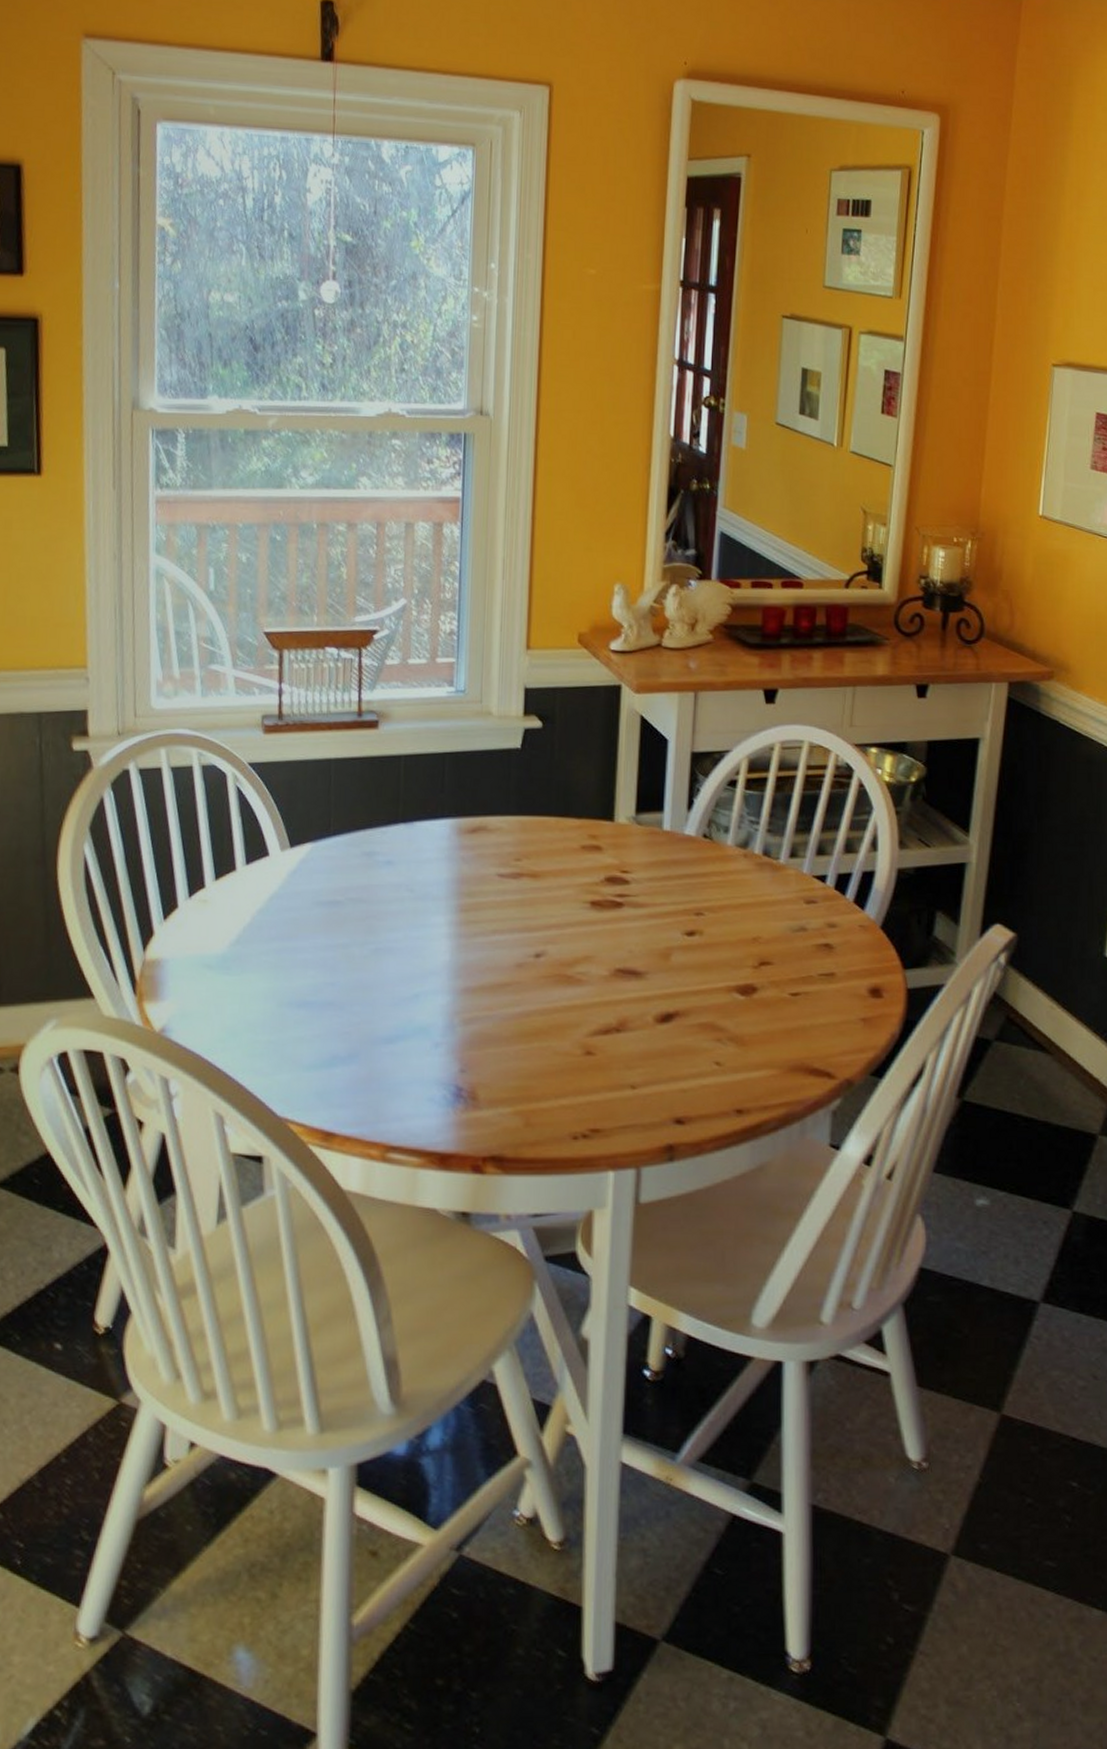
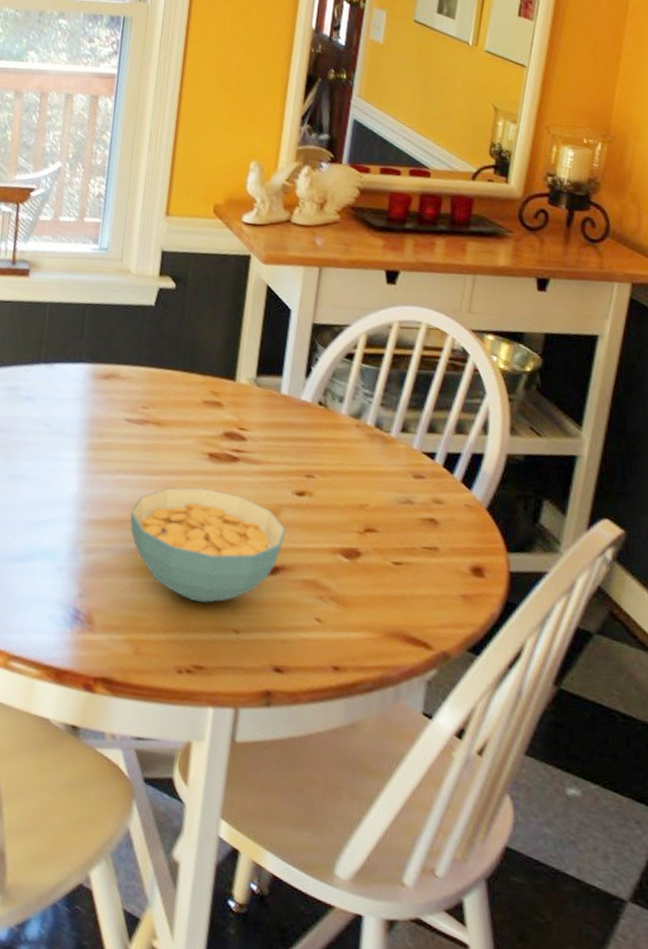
cereal bowl: none [510,939,679,1062] -> present [130,487,287,603]

